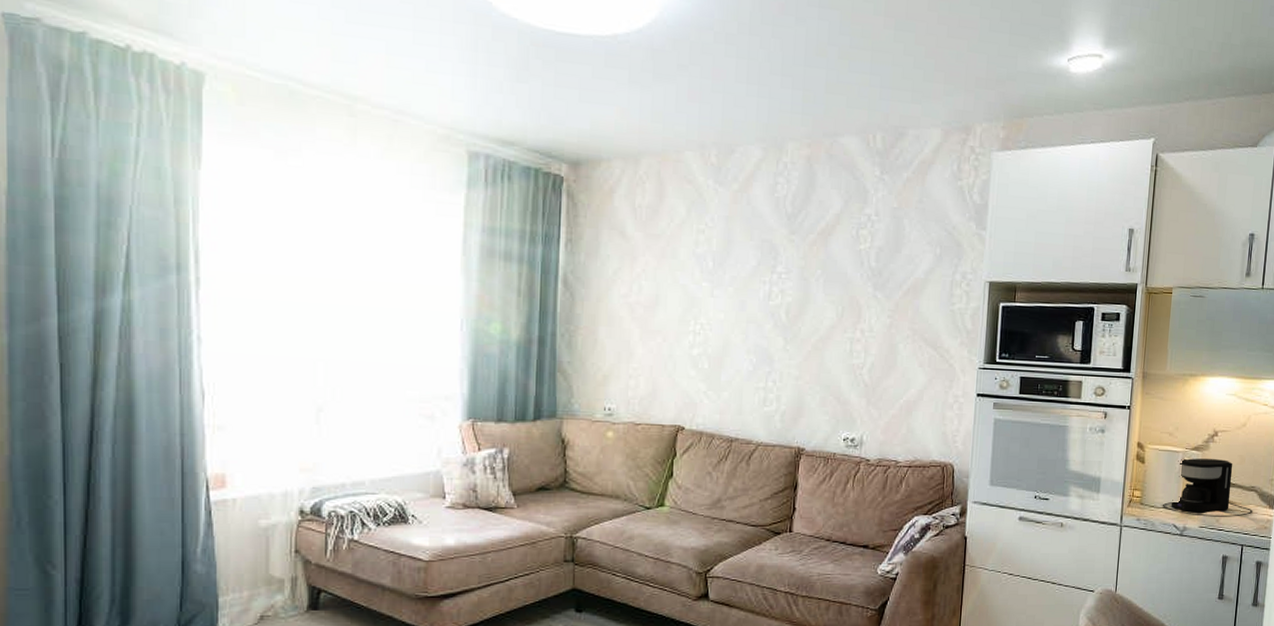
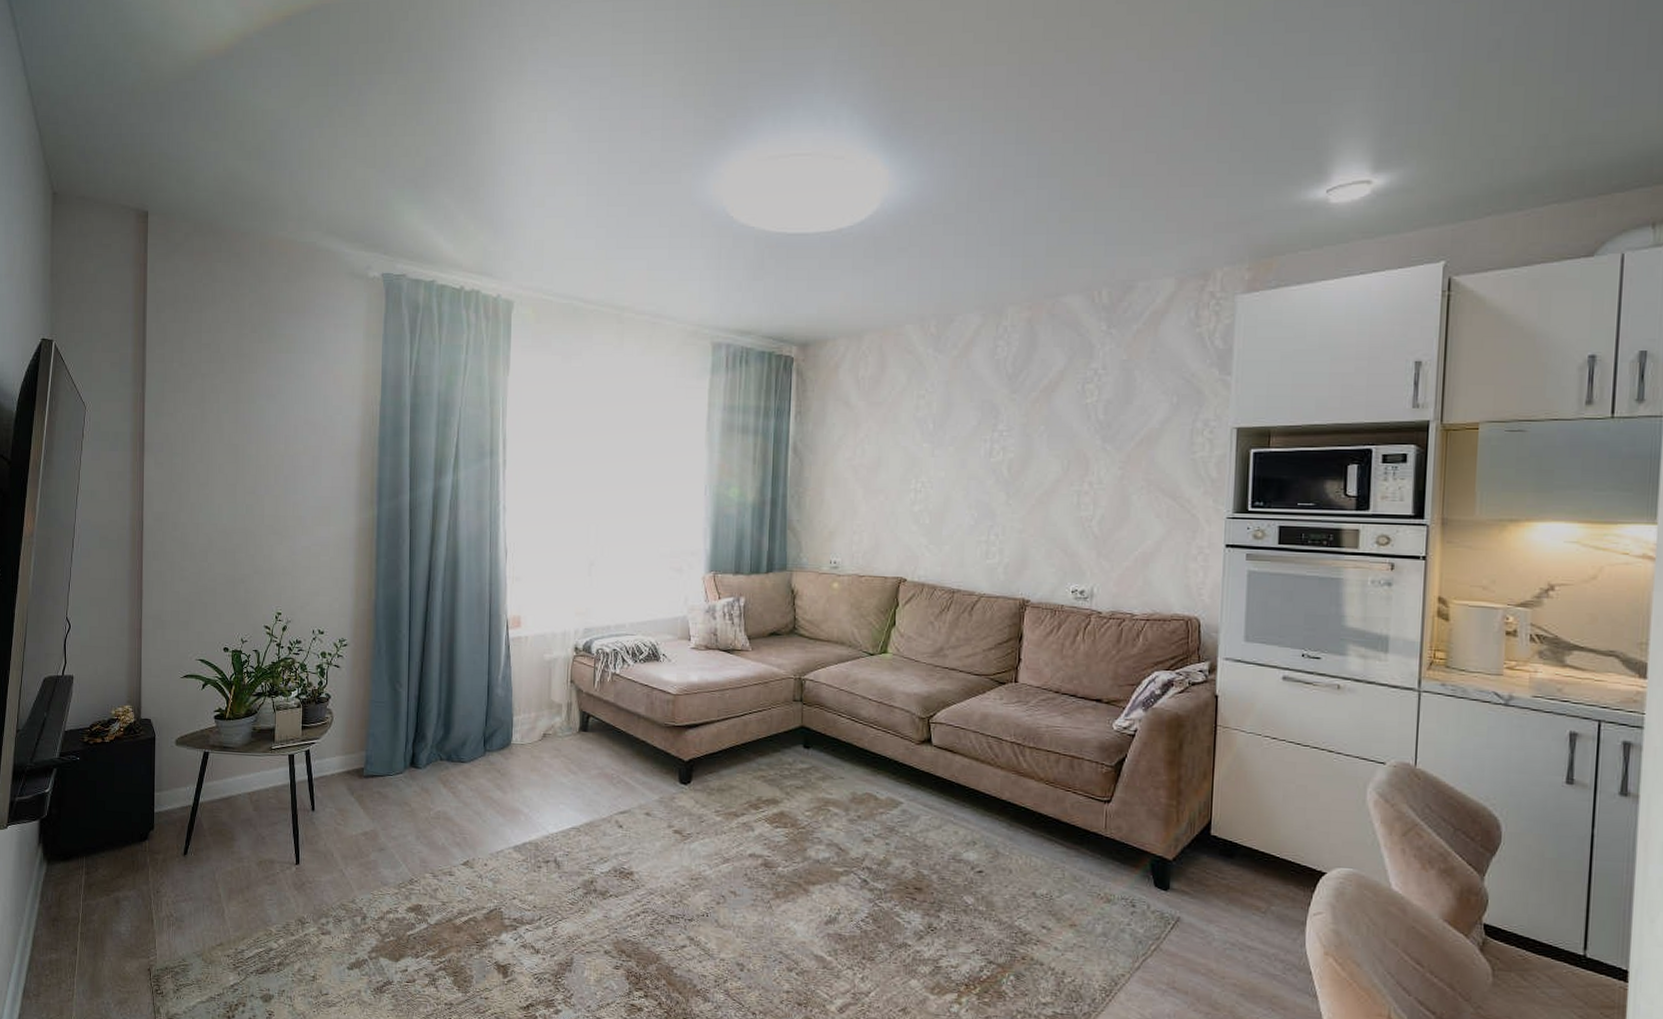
coffee maker: present [1163,458,1252,517] -> none [1478,616,1613,687]

